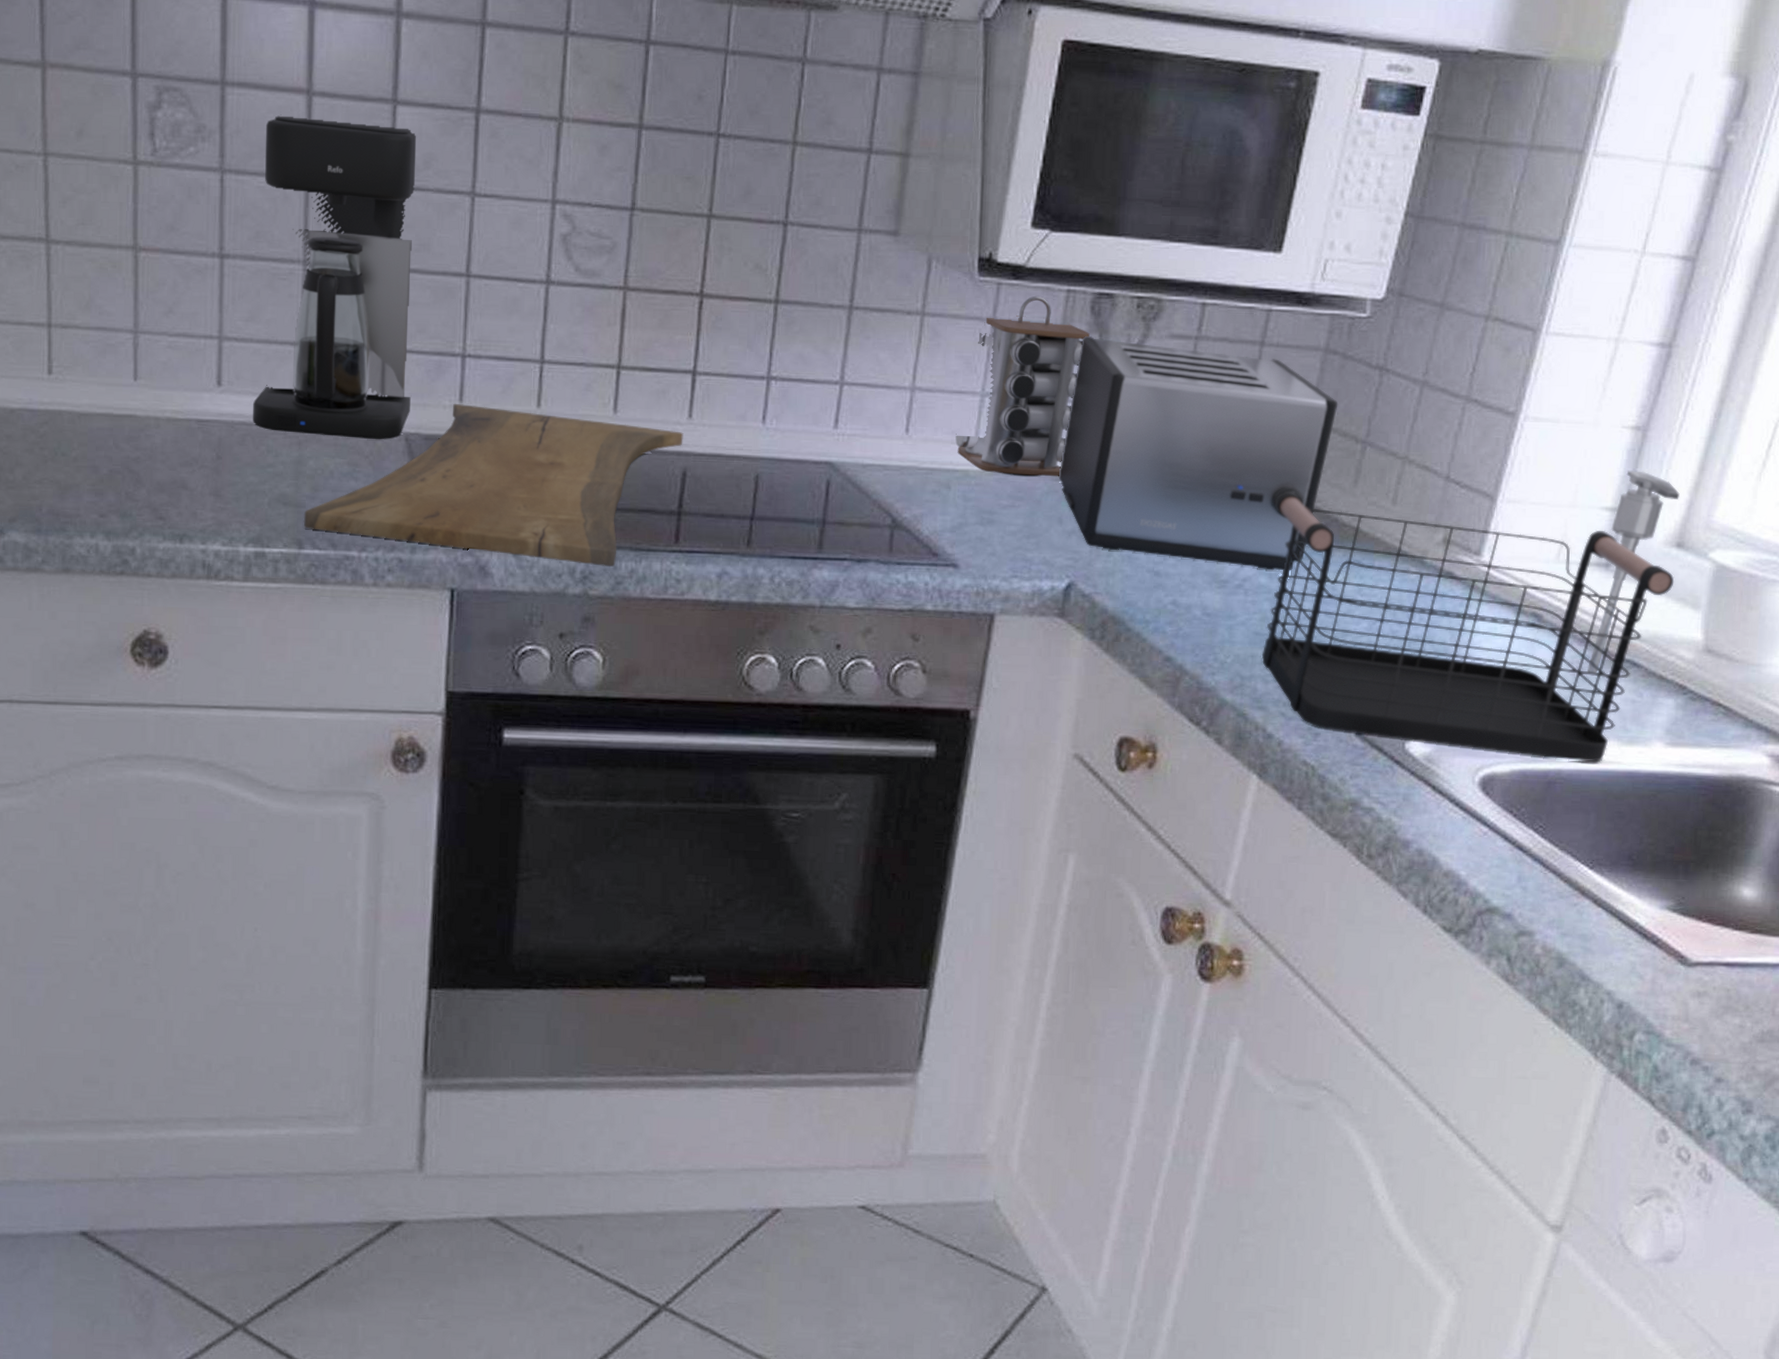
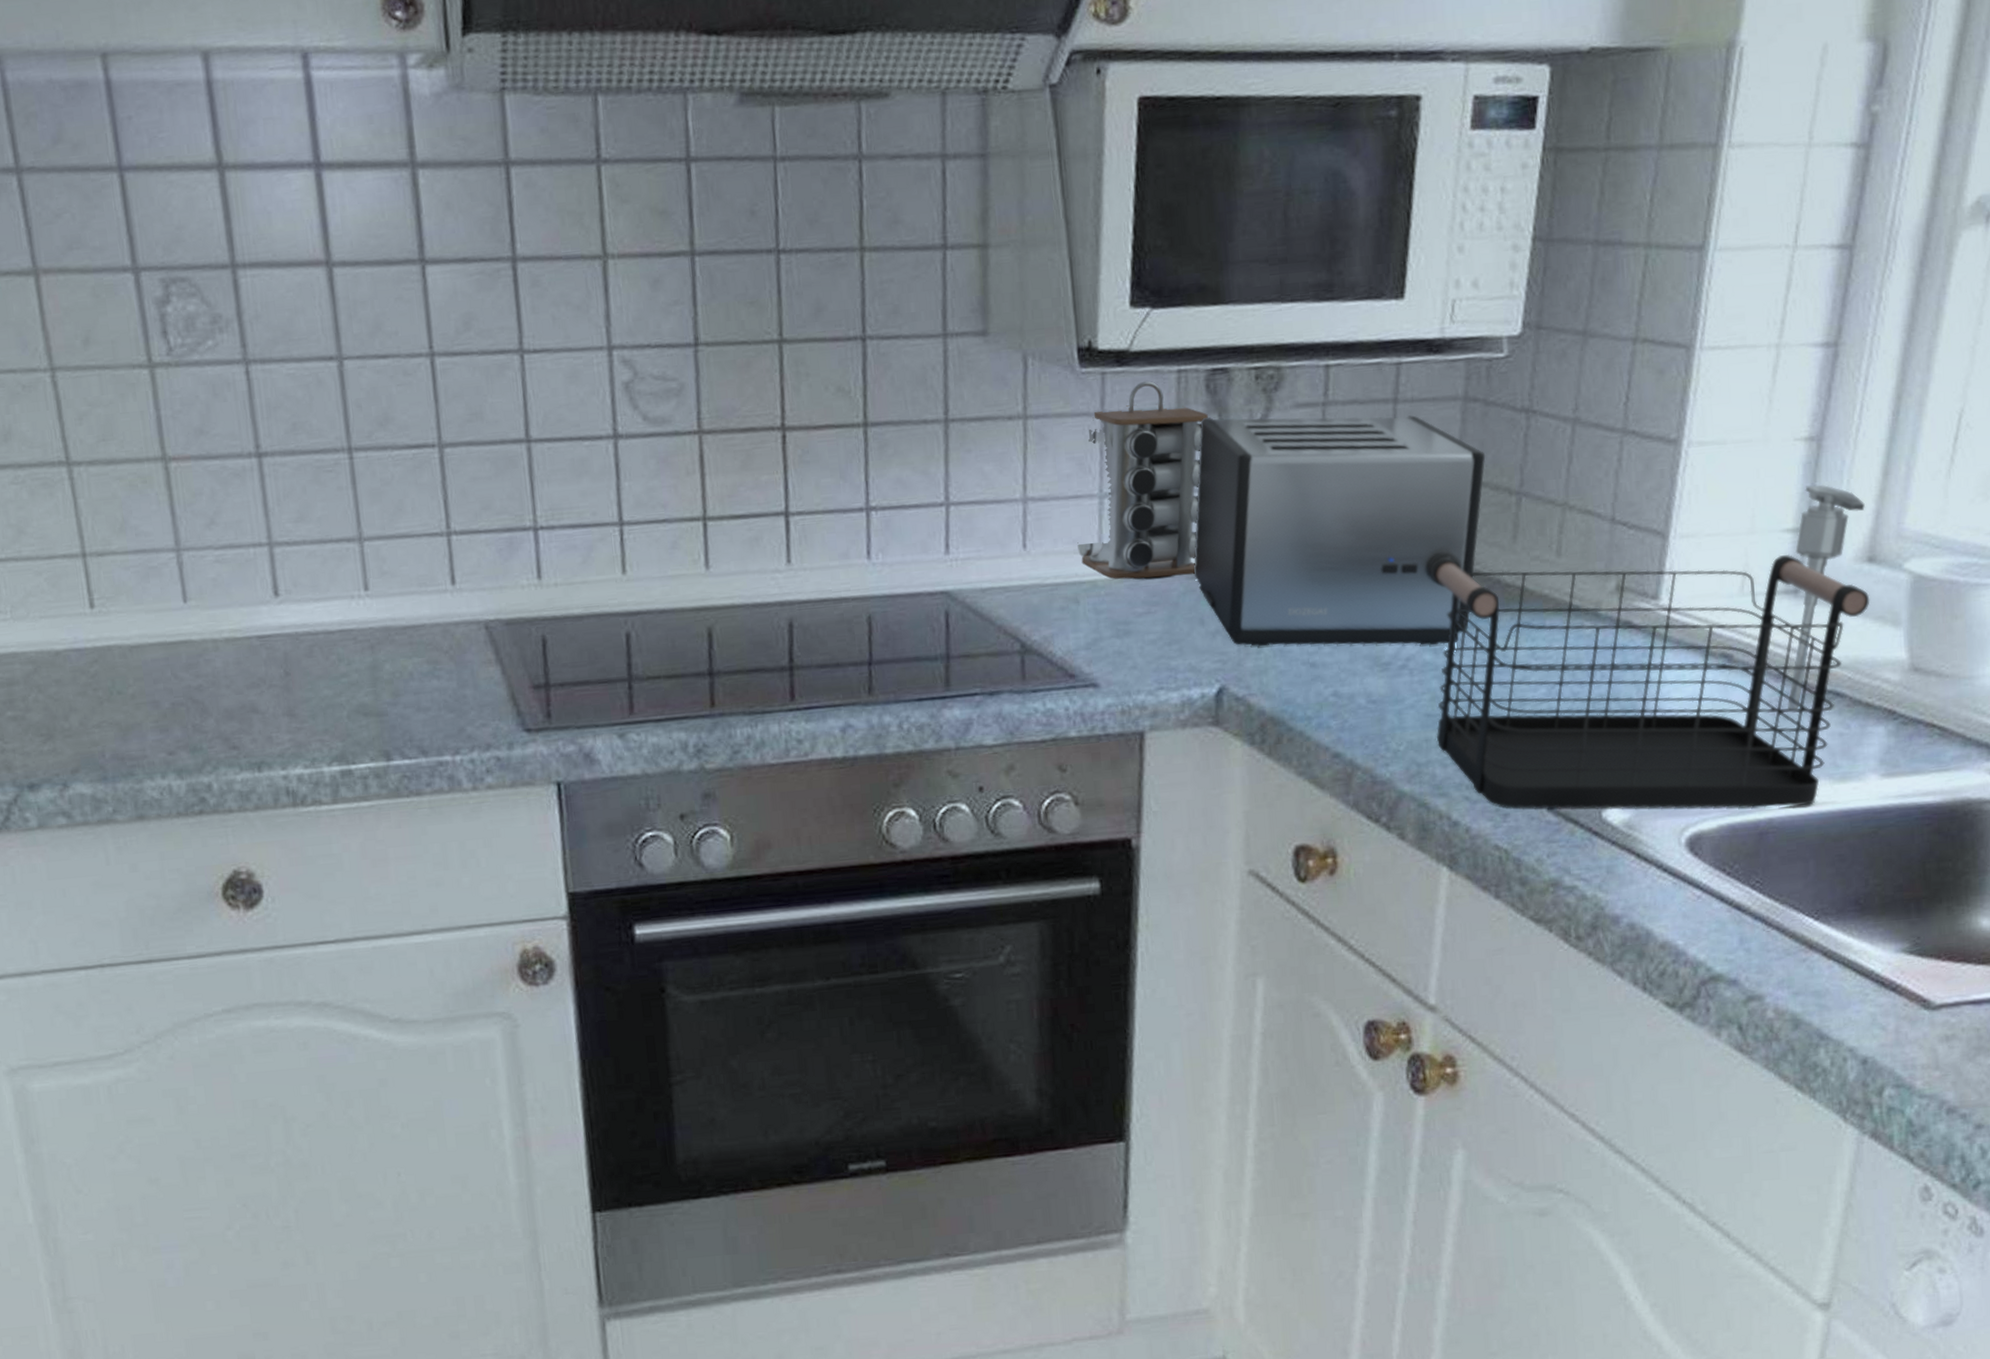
coffee maker: present [252,114,417,440] -> none [286,288,487,637]
cutting board: present [303,403,684,567] -> none [387,579,785,738]

